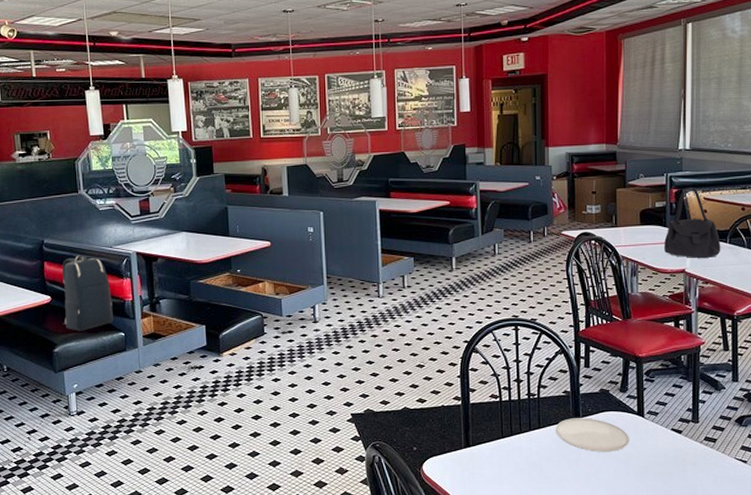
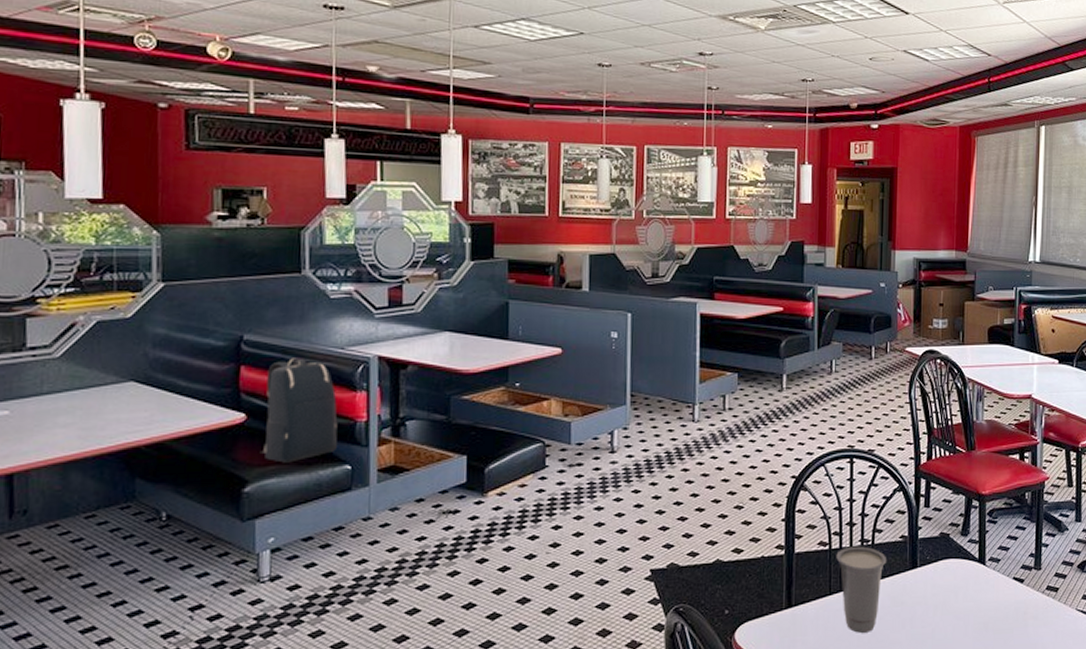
cup: none [506,399,552,470] -> present [836,546,887,633]
plate: present [555,418,630,452] -> none [889,567,970,608]
handbag: present [664,187,721,258] -> none [1011,304,1068,382]

